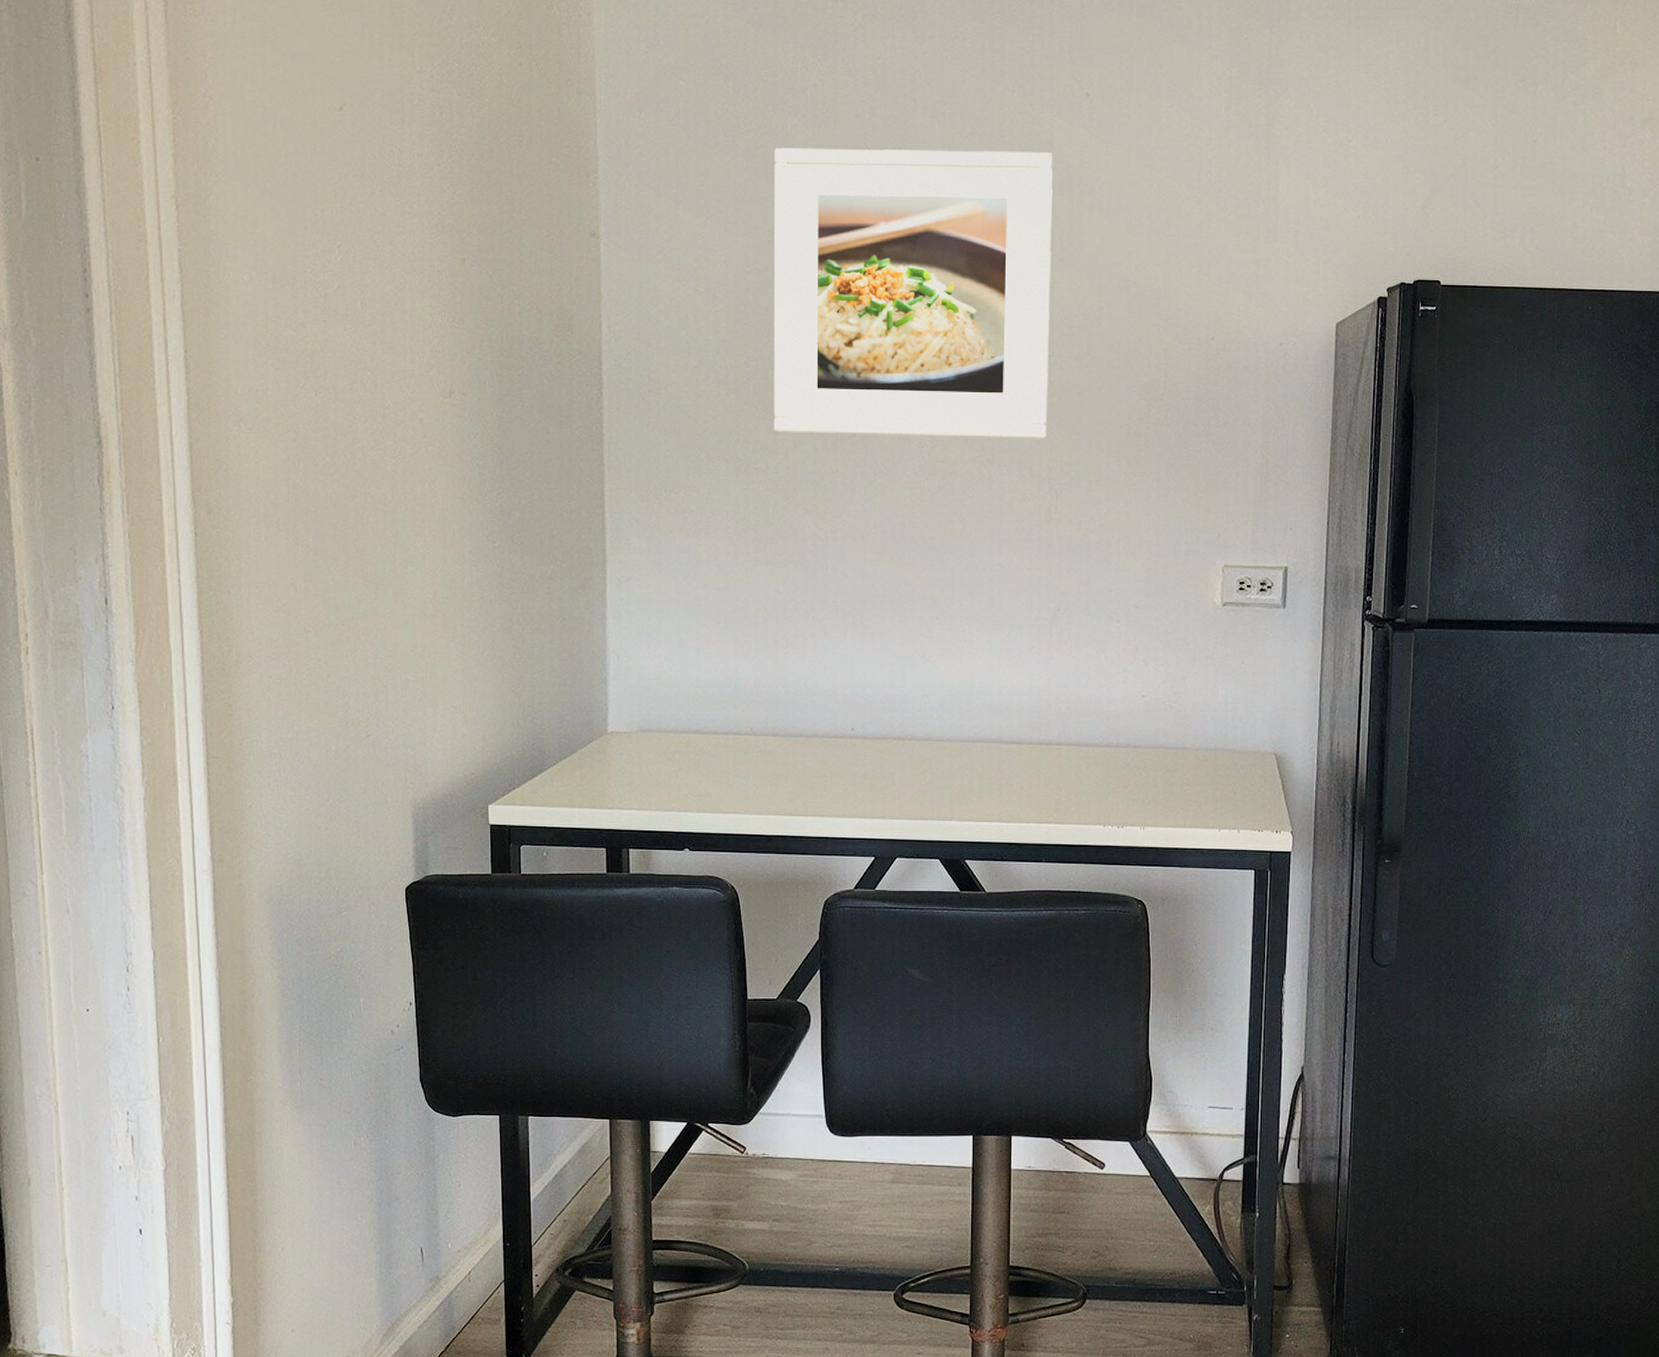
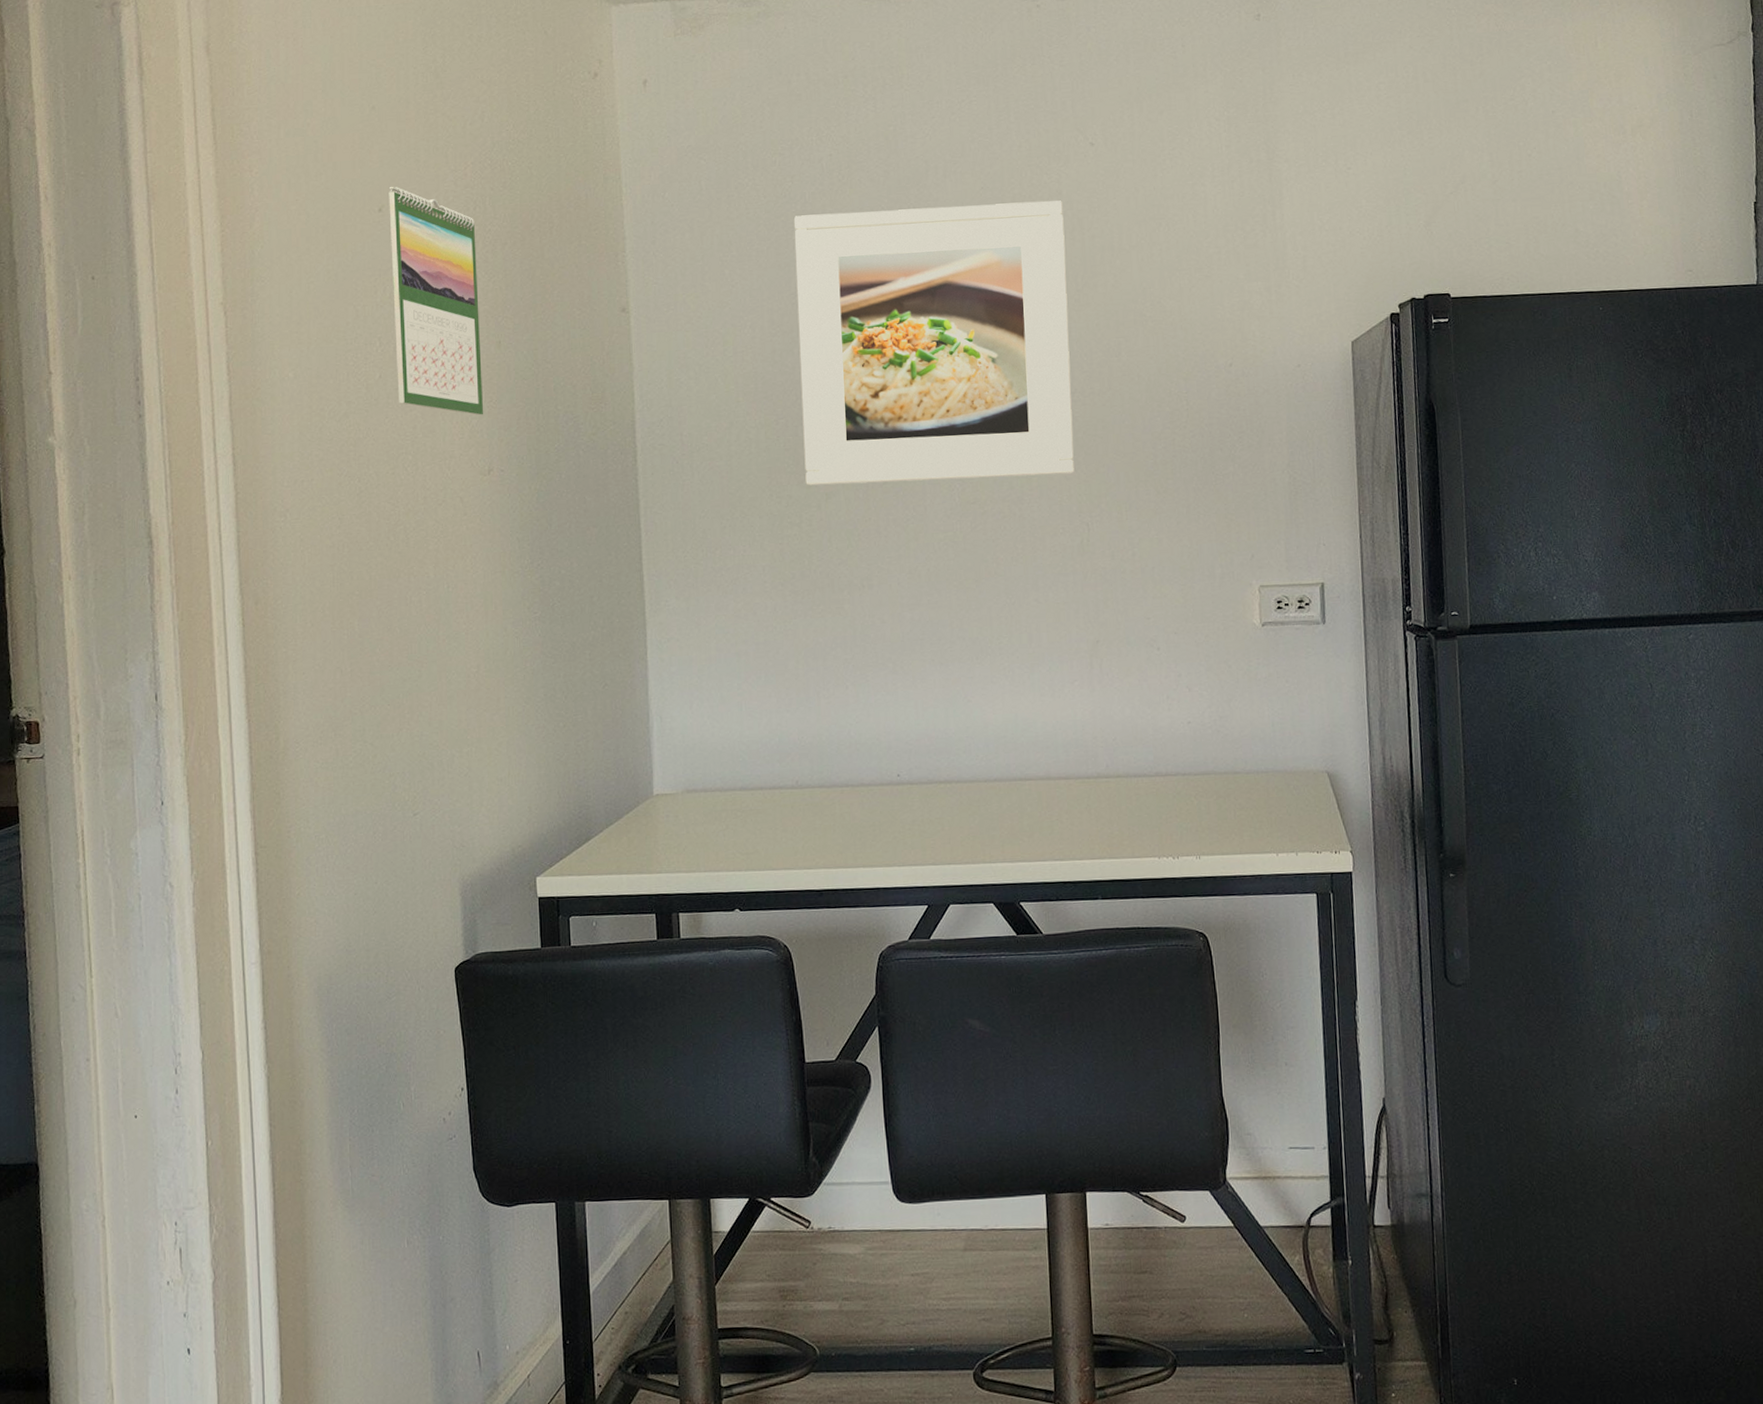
calendar: none [350,83,446,335] -> present [389,186,484,416]

